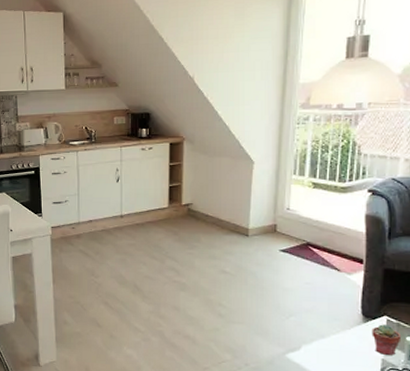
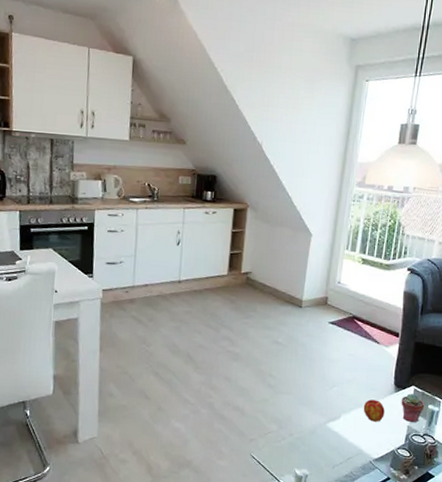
apple: none [326,330,352,354] -> present [363,399,385,422]

